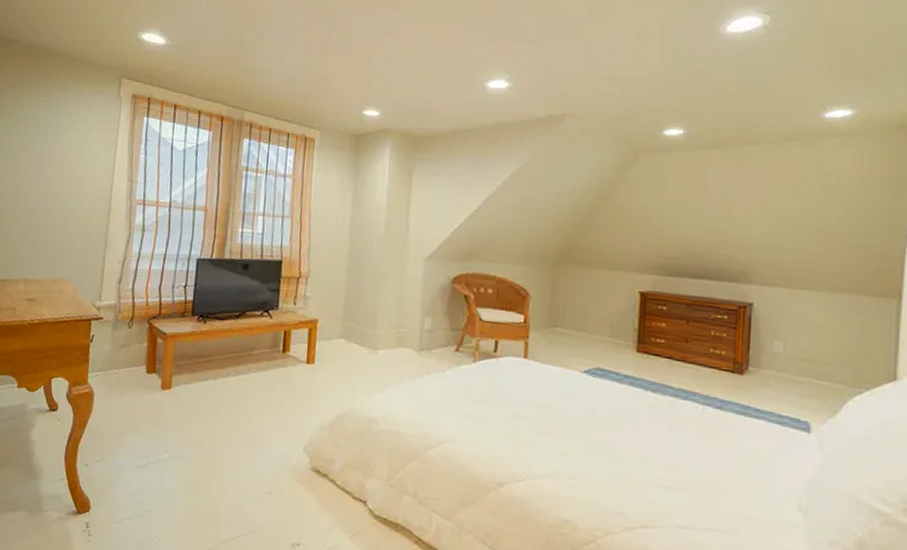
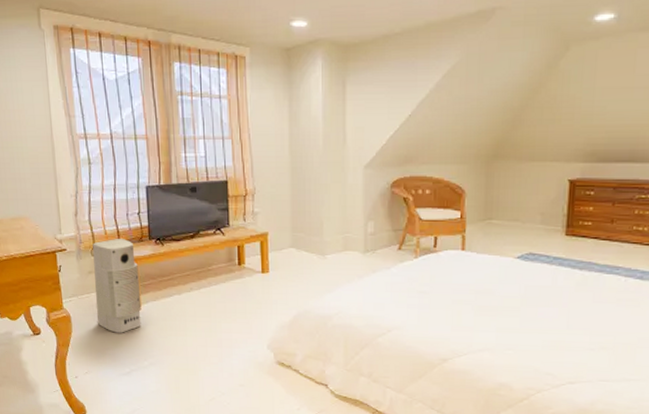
air purifier: none [121,311,176,418] -> present [93,239,142,333]

